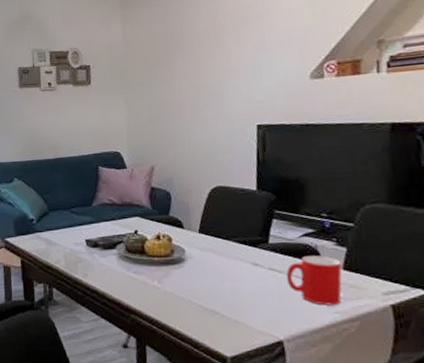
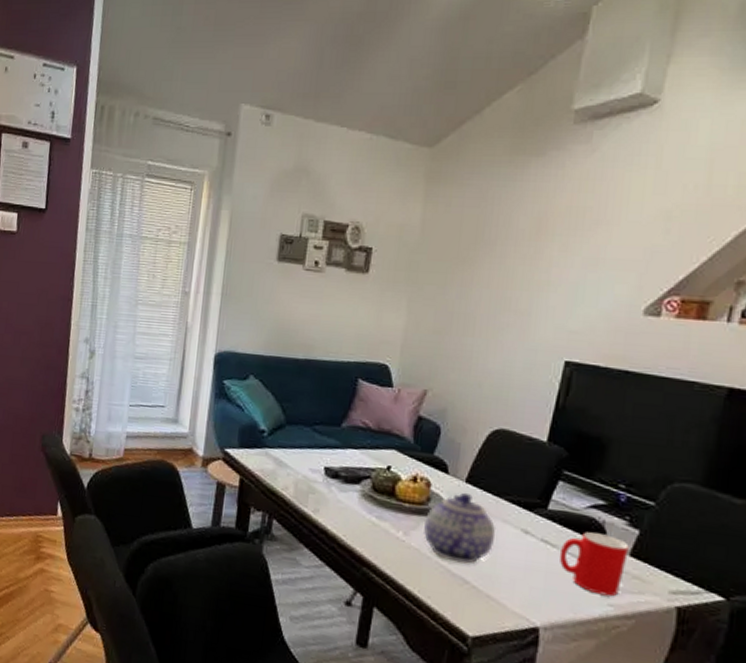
teapot: none [172,241,232,298] -> present [423,492,497,564]

